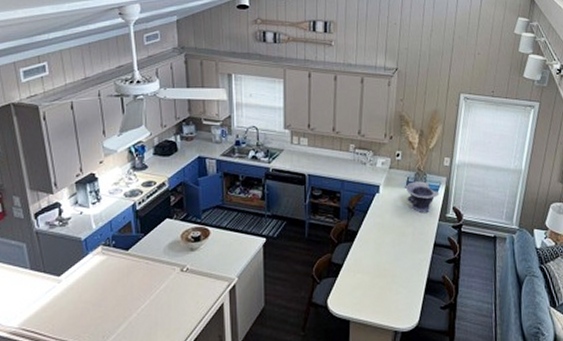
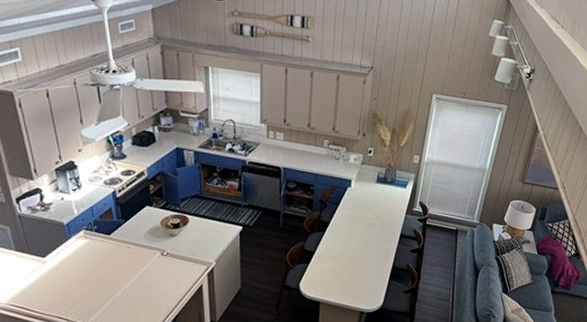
decorative bowl: present [405,181,440,212] -> none [376,177,408,206]

